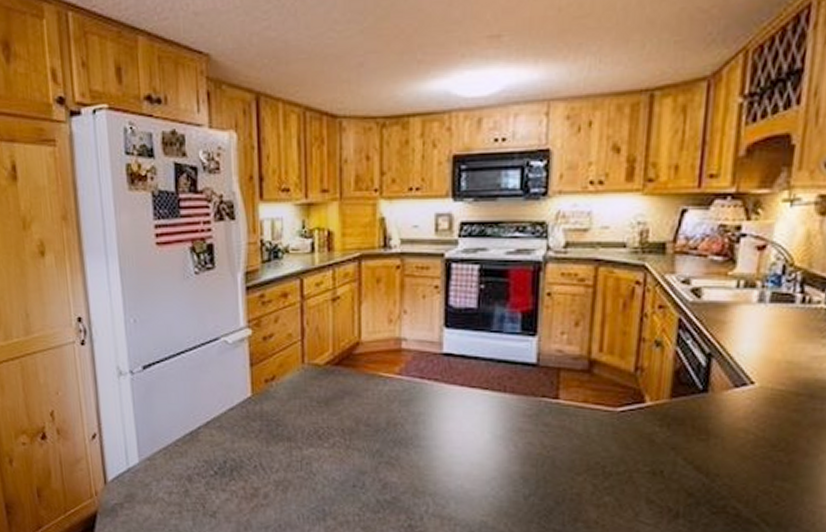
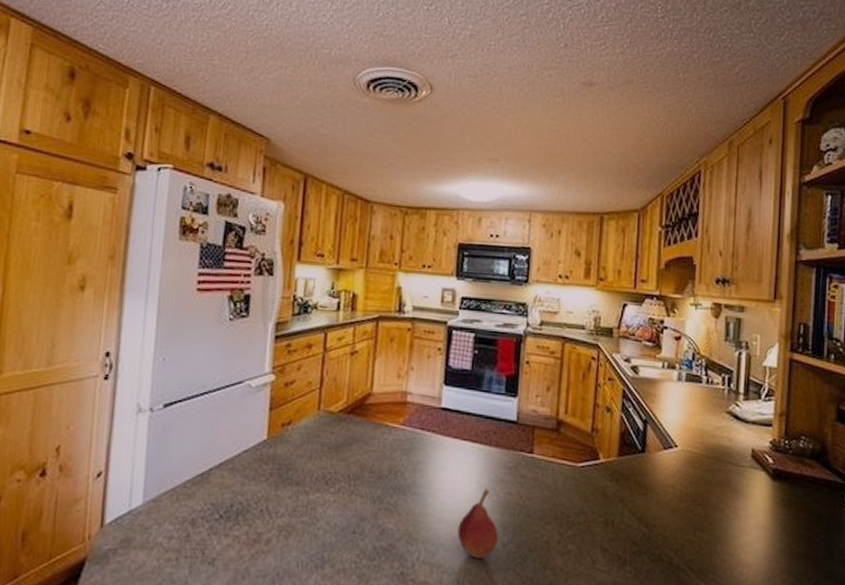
fruit: none [470,439,518,511] -> present [457,489,498,559]

